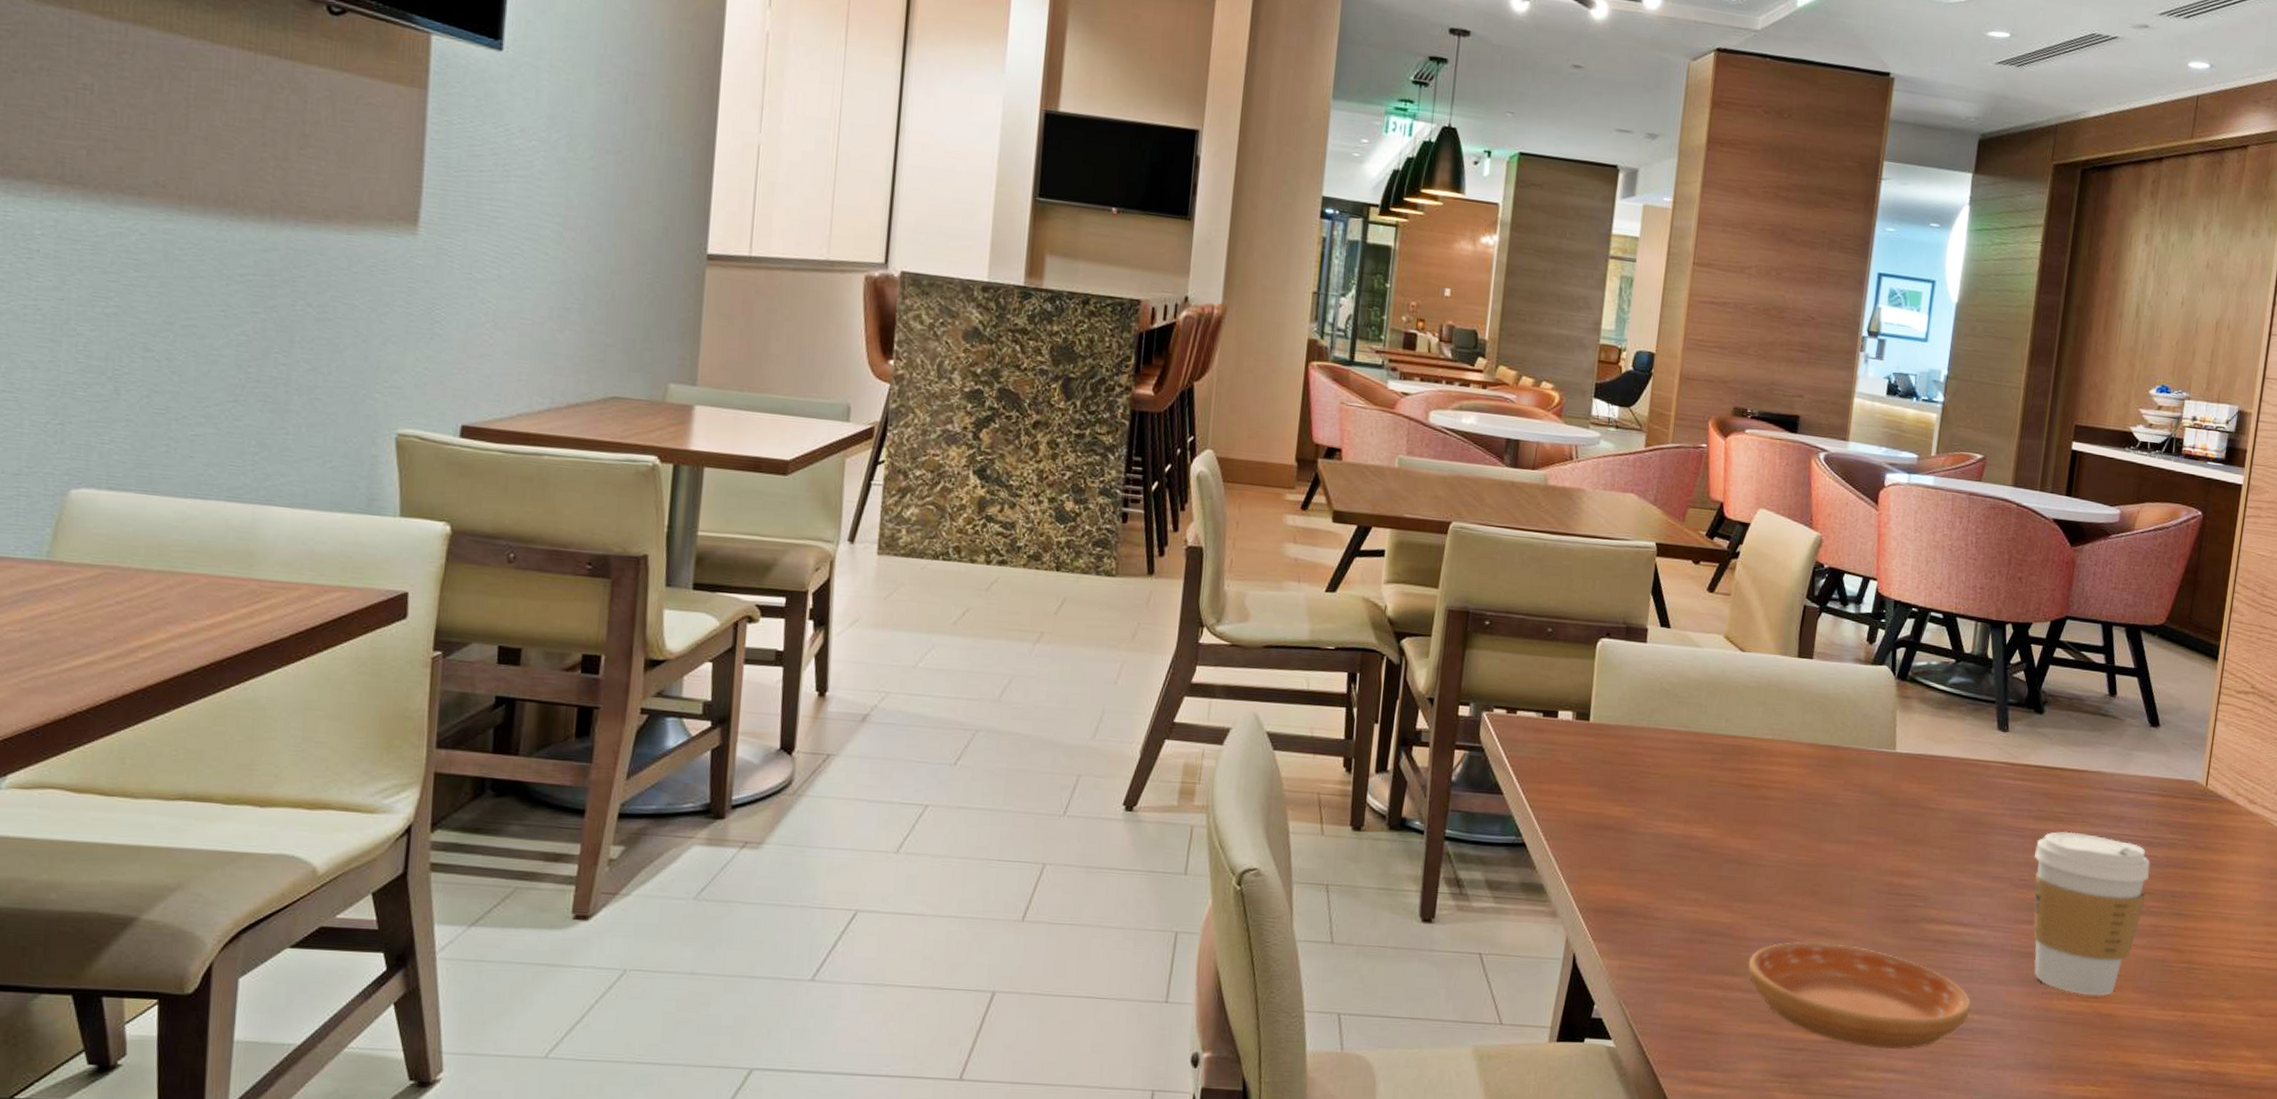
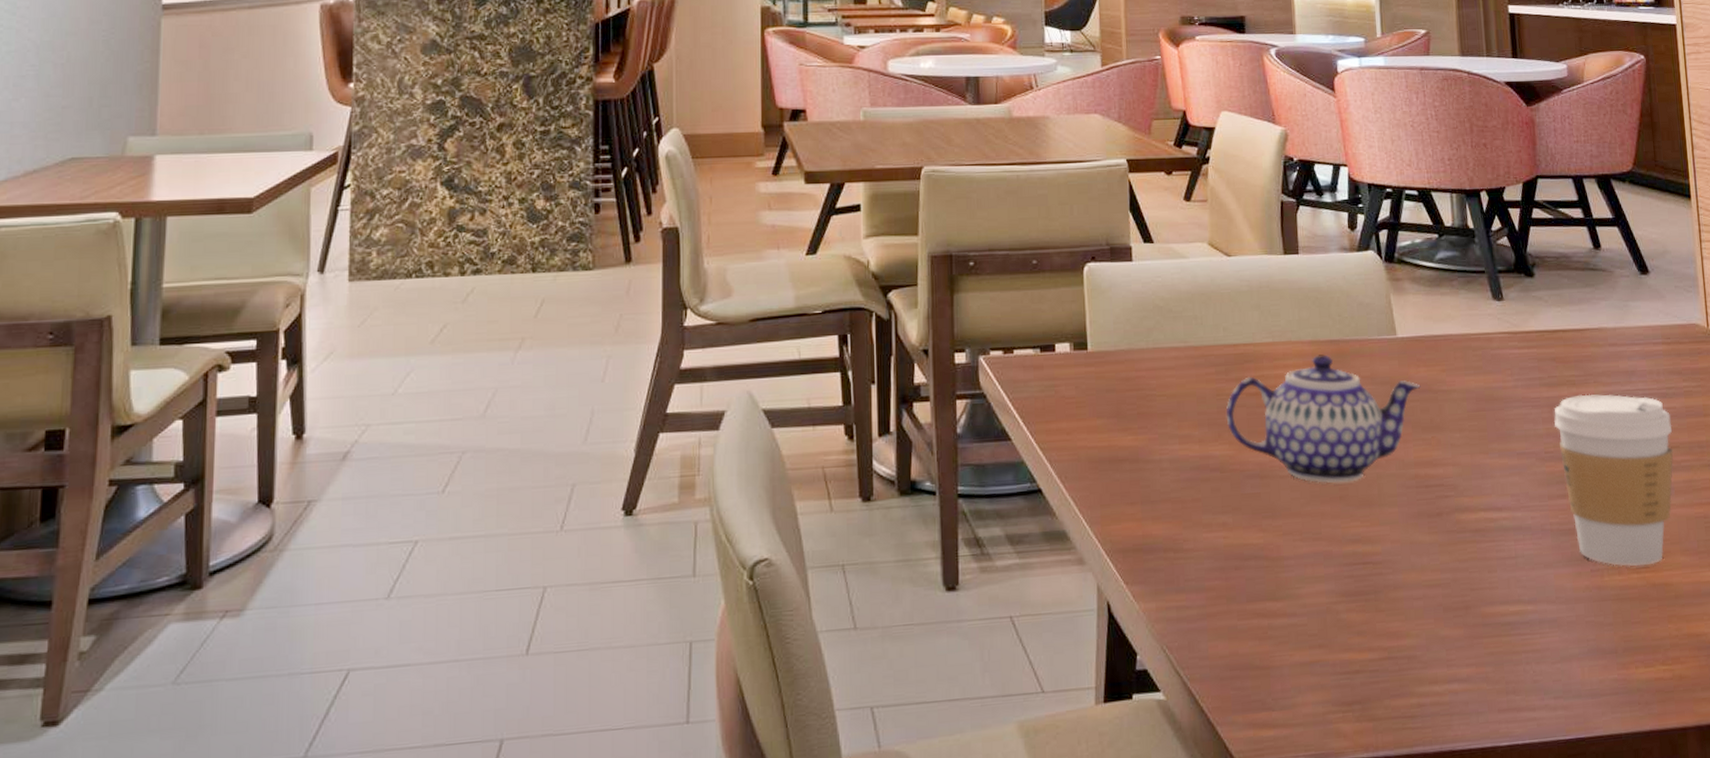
teapot: none [1714,757,1910,880] -> present [1226,354,1421,484]
saucer: present [1748,942,1971,1050] -> none [1288,549,1523,659]

